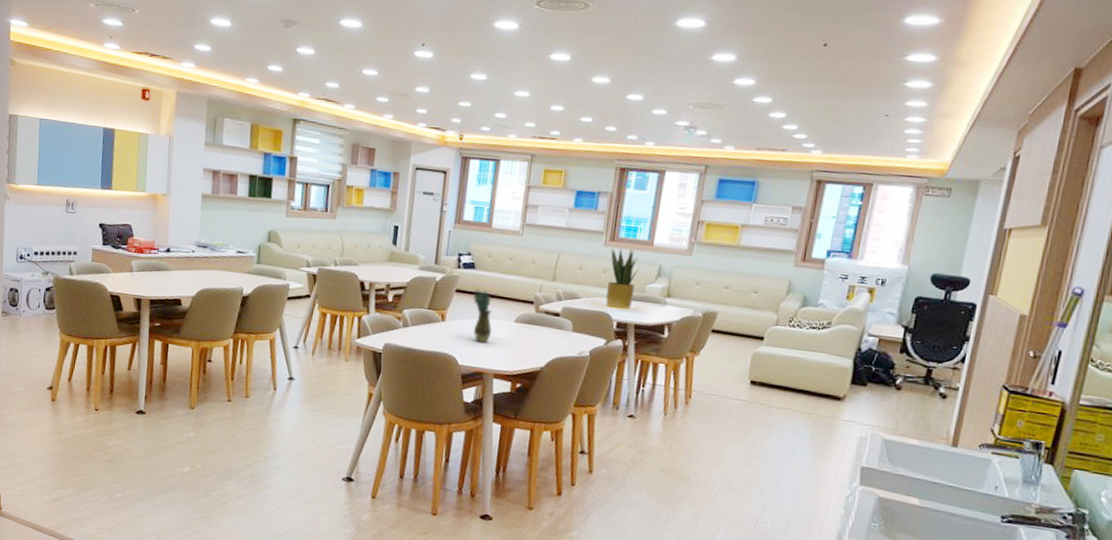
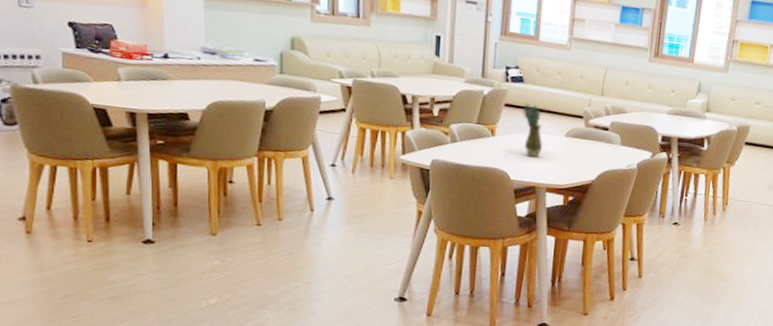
planter: present [605,248,640,310] -> none [651,64,682,124]

